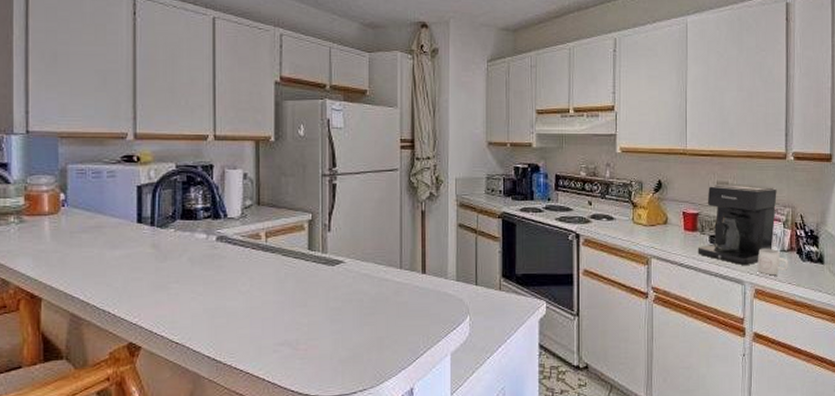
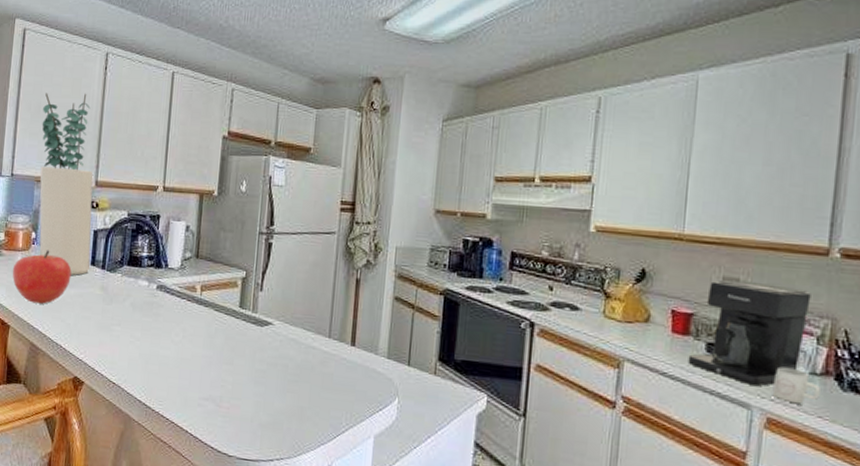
fruit: none [38,211,114,270] -> present [12,250,72,304]
vase: none [60,40,137,235] -> present [39,92,93,276]

